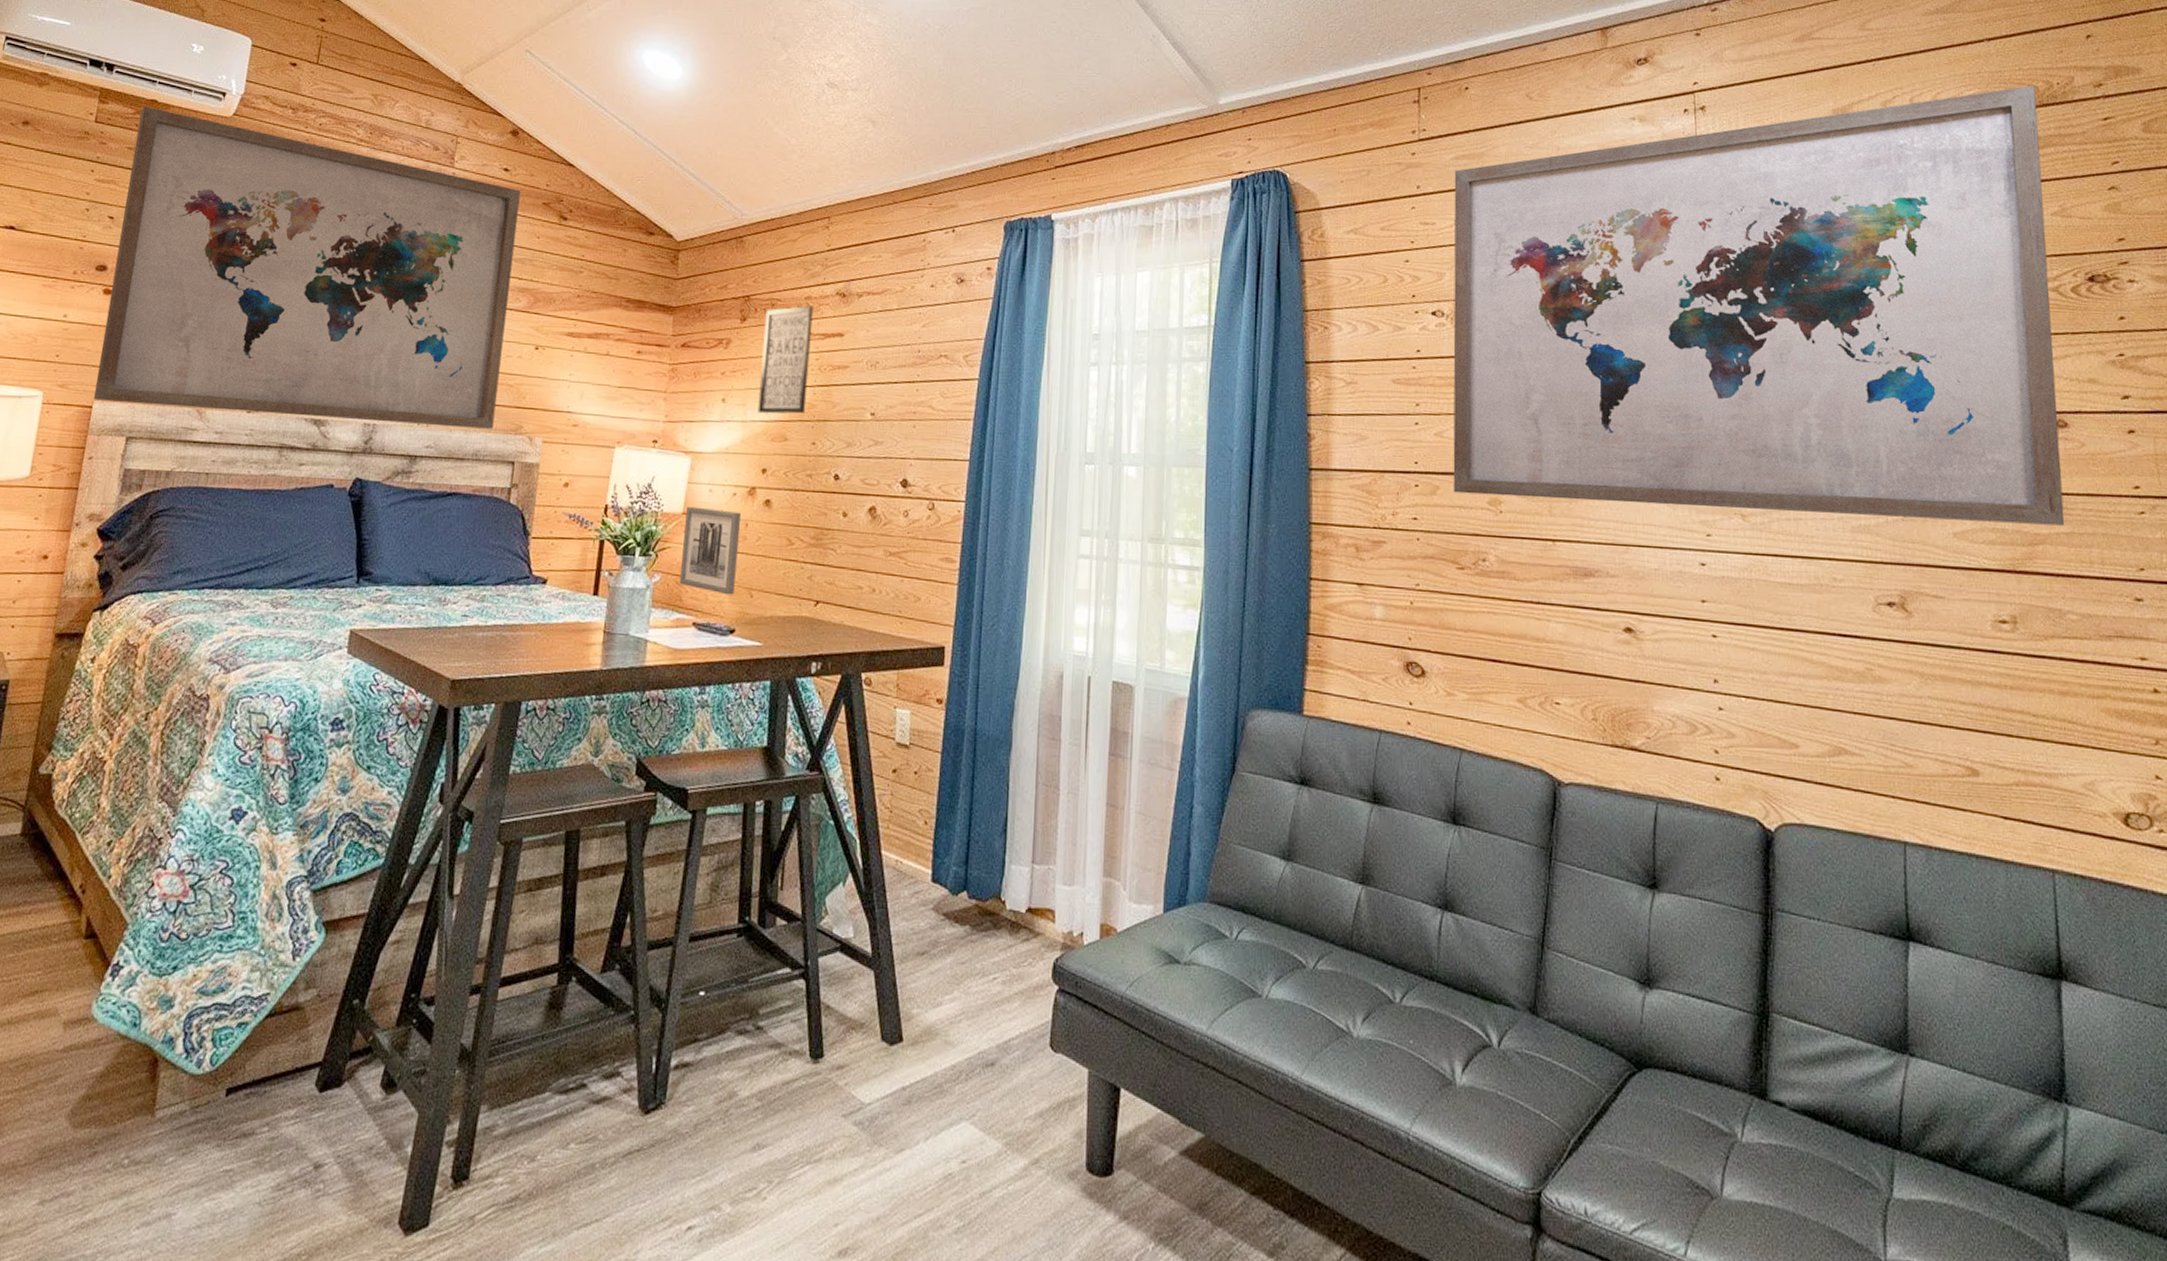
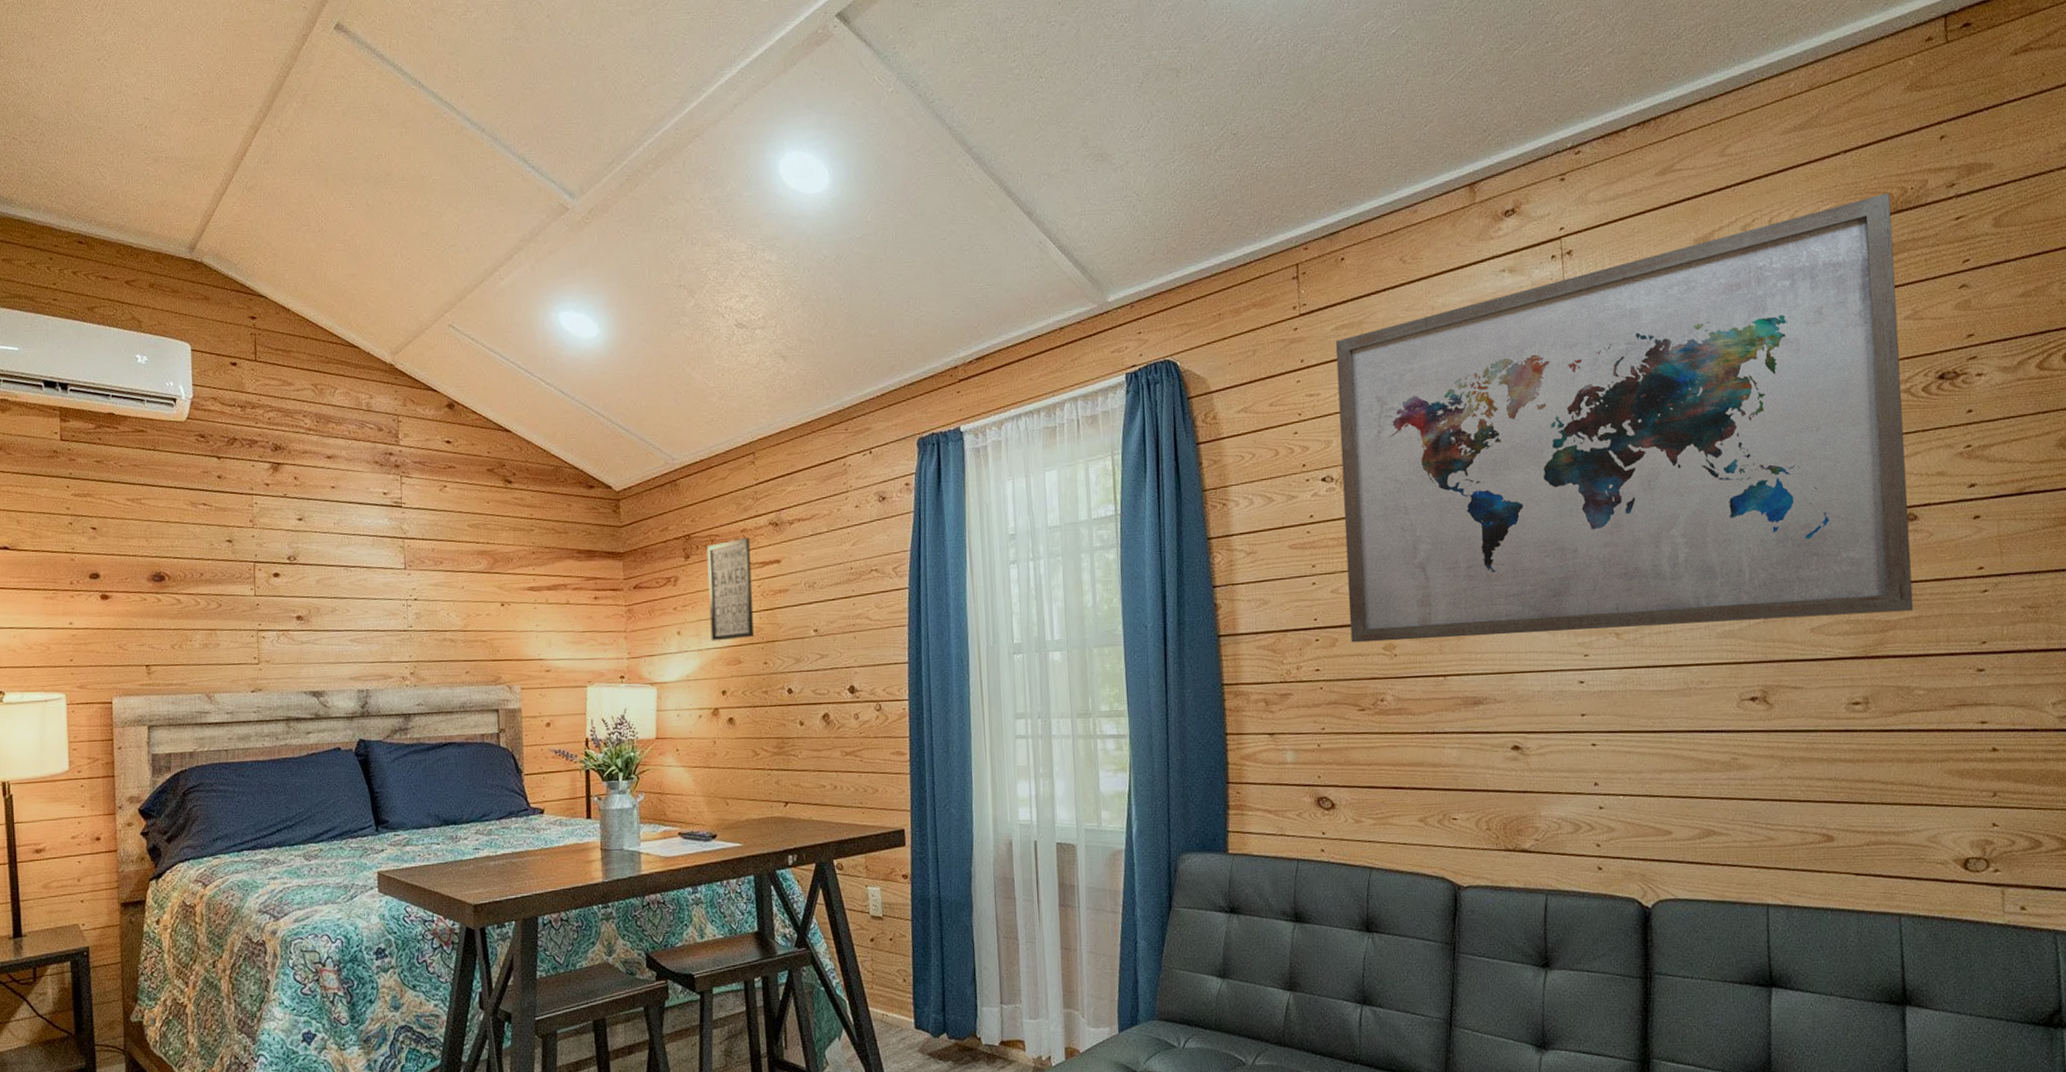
wall art: present [94,107,521,429] -> none [101,420,474,696]
wall art: present [679,506,741,595] -> none [659,731,711,806]

